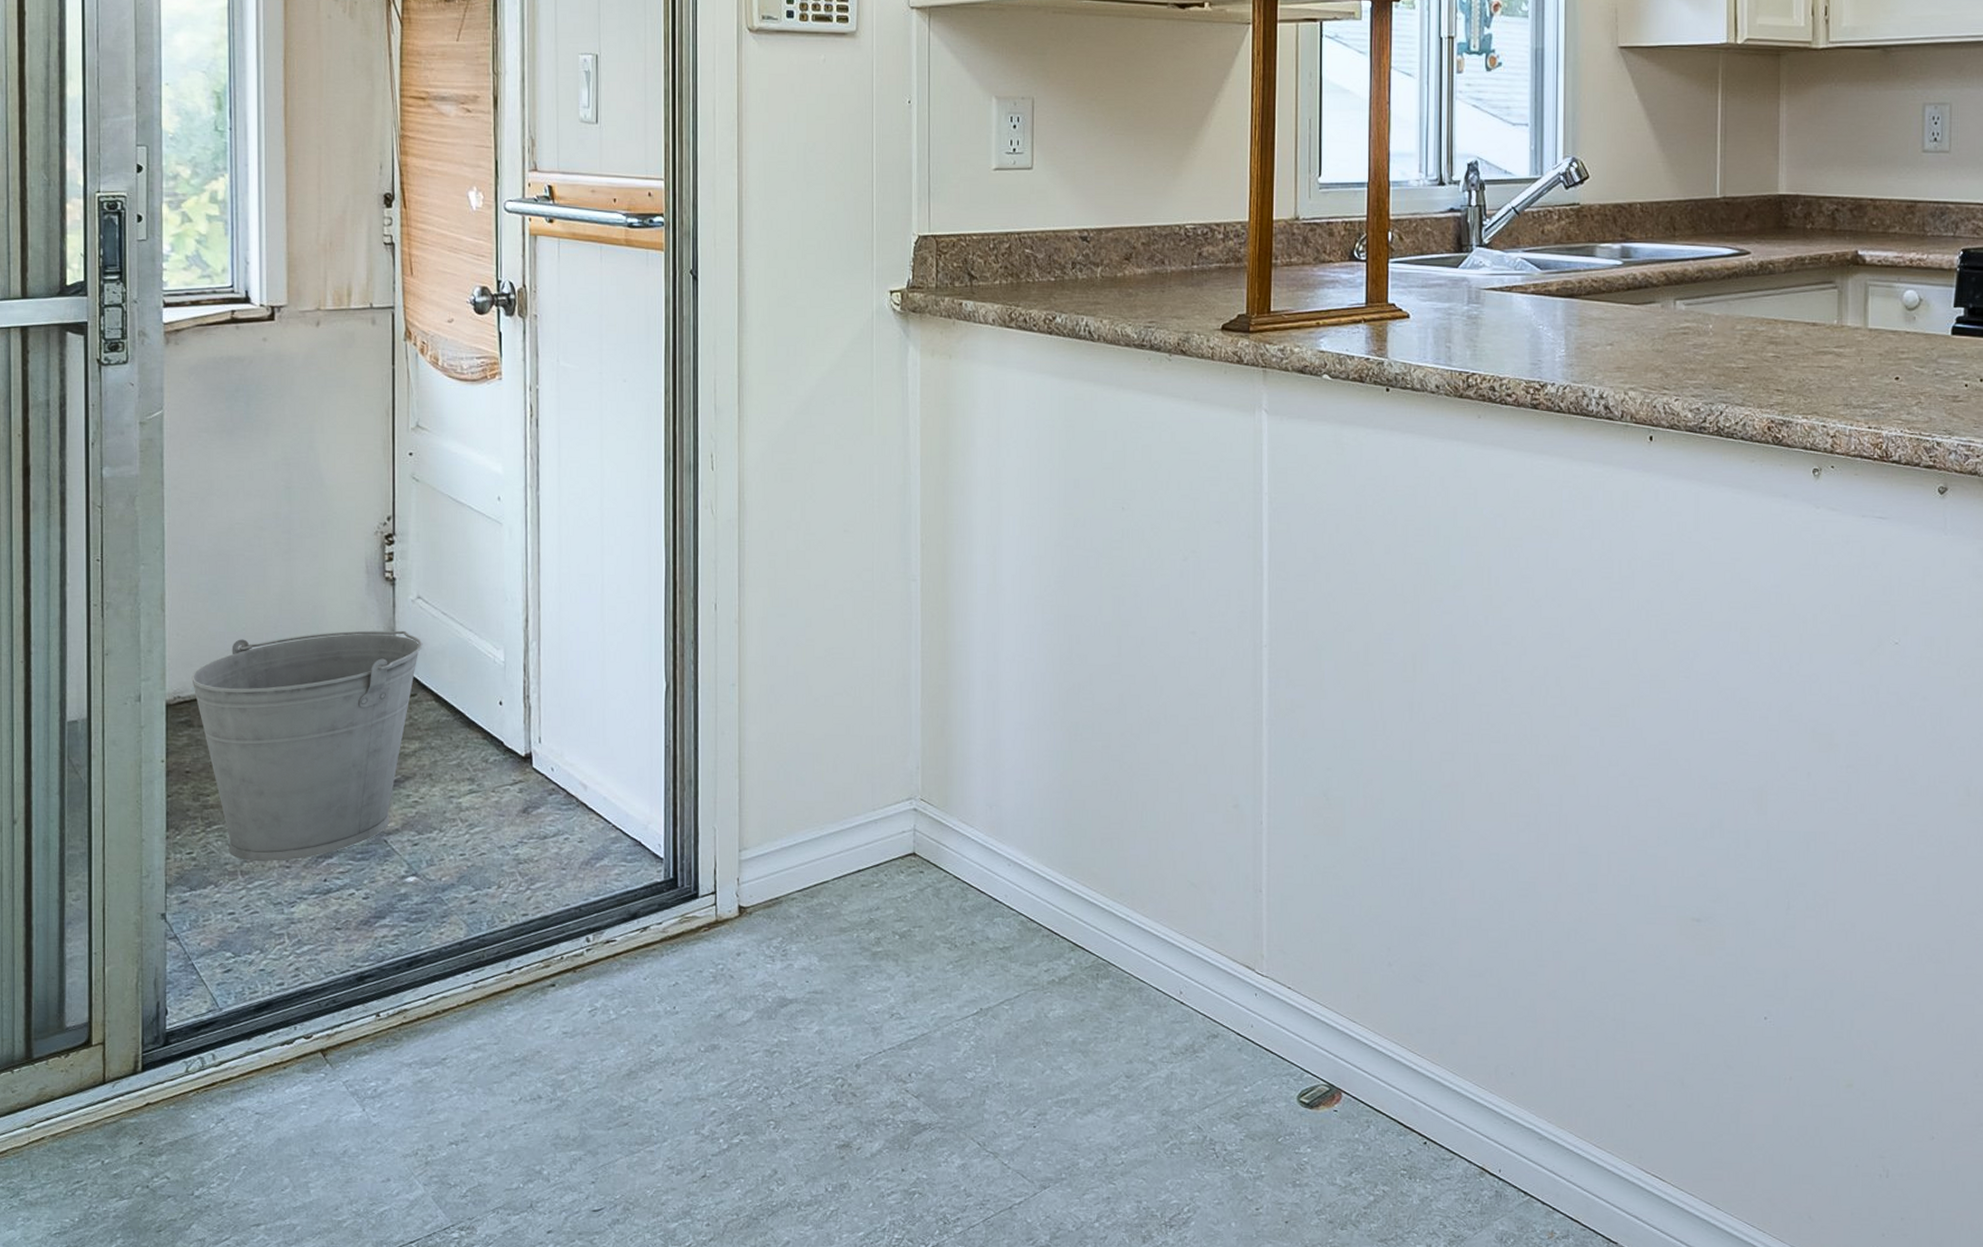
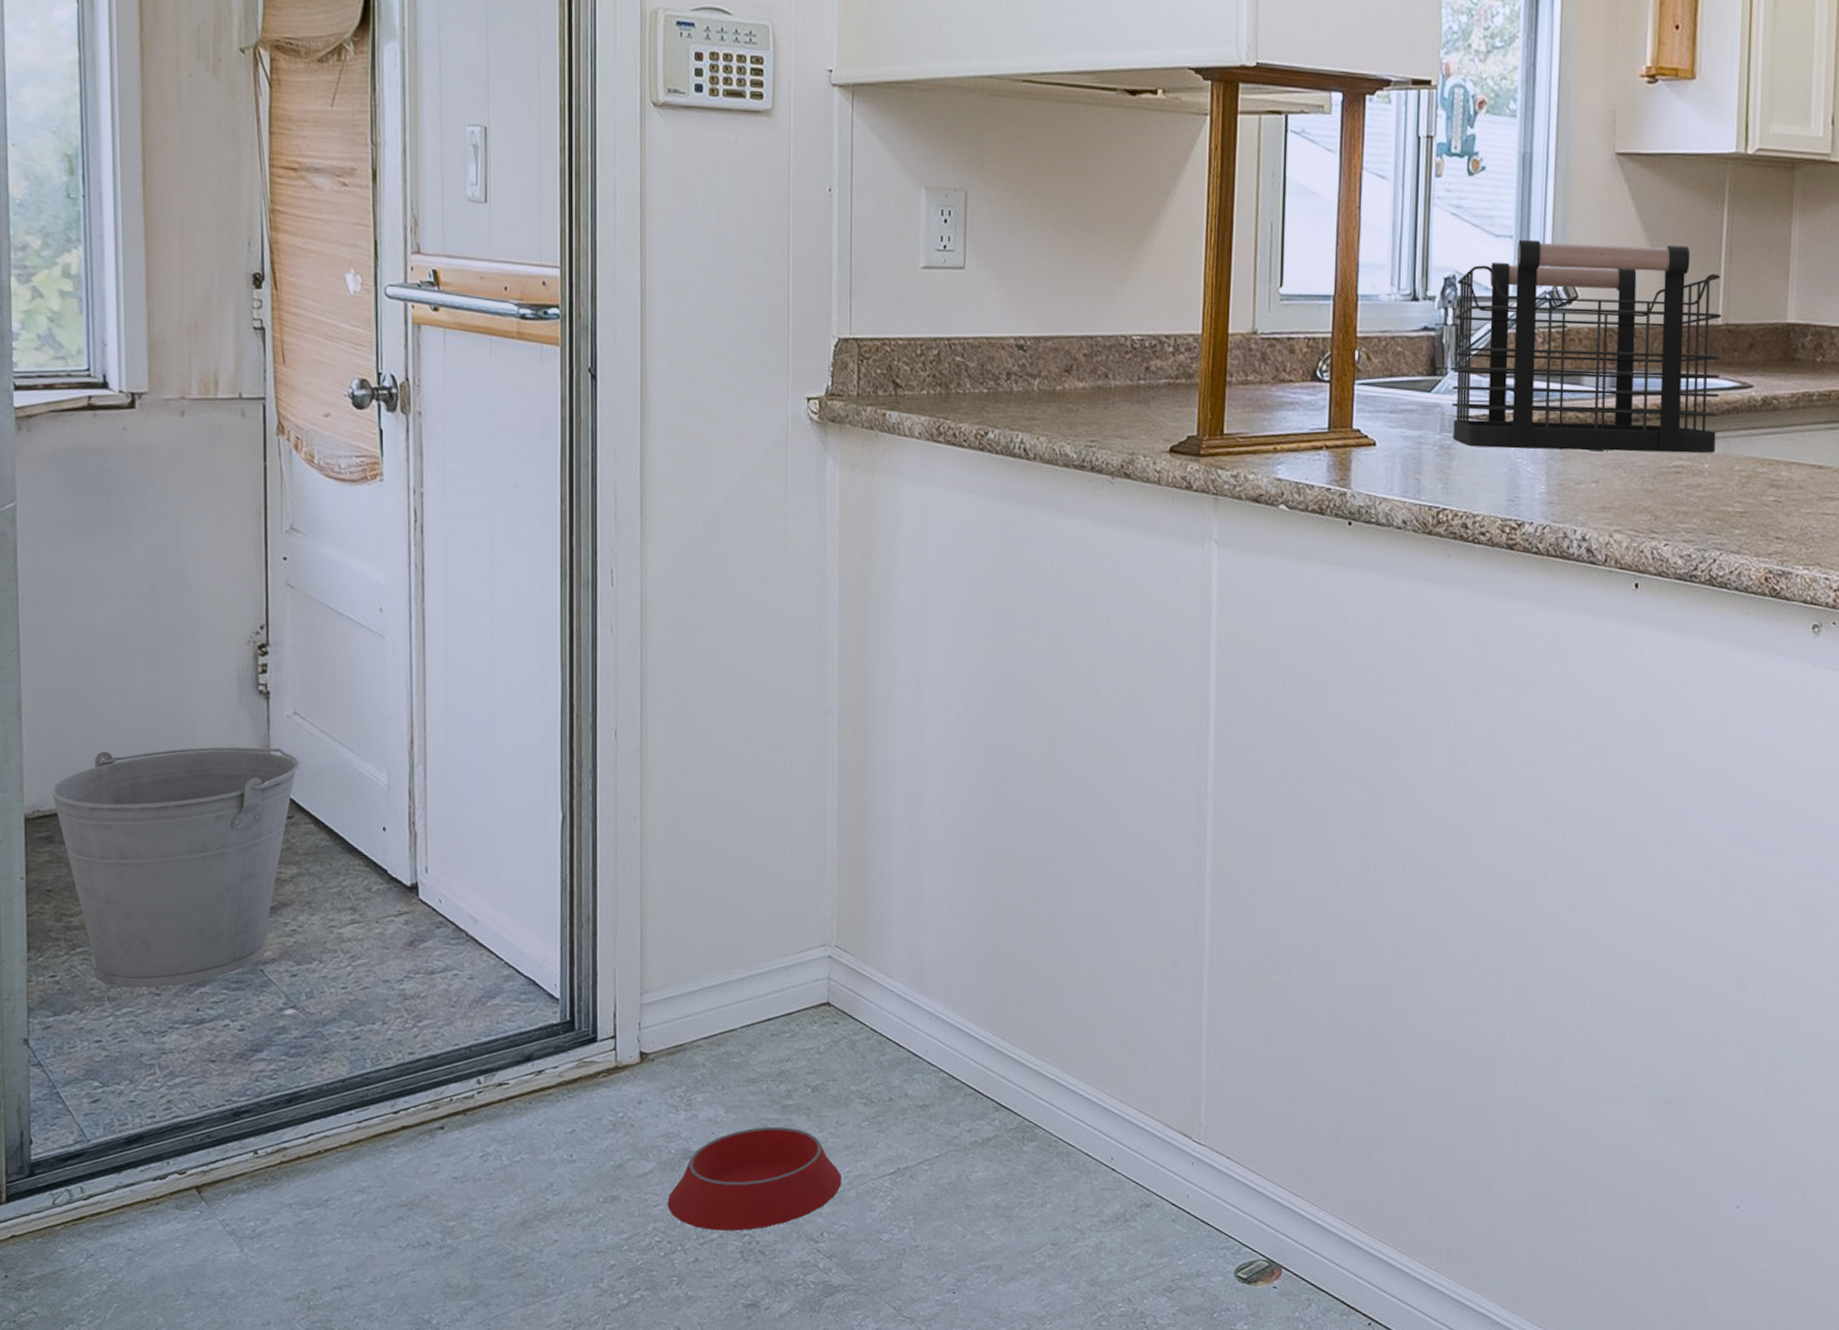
pet bowl: none [765,973,928,1075] -> present [667,1126,841,1231]
dish rack: none [1477,126,1720,317] -> present [1451,239,1722,454]

